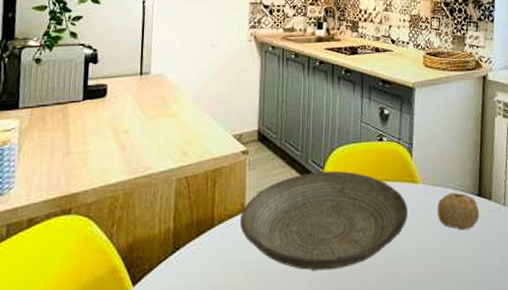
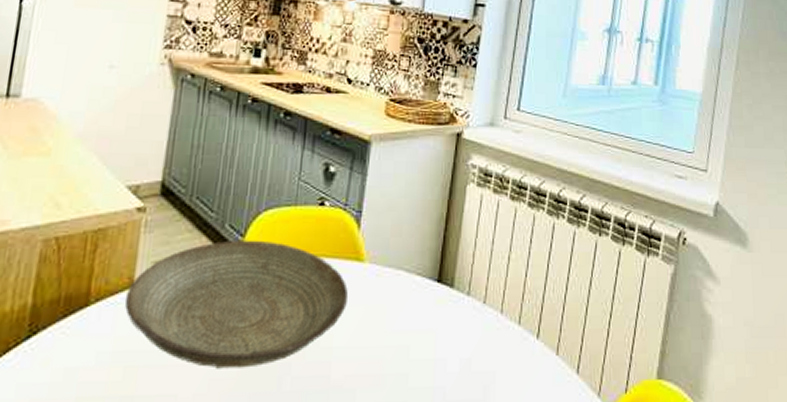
fruit: present [437,192,479,231] -> none [385,276,437,324]

